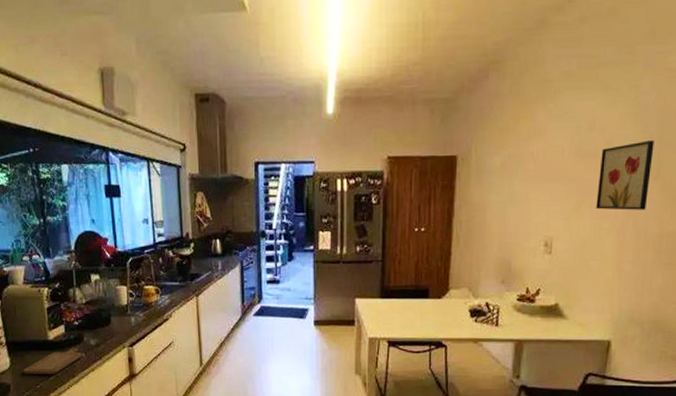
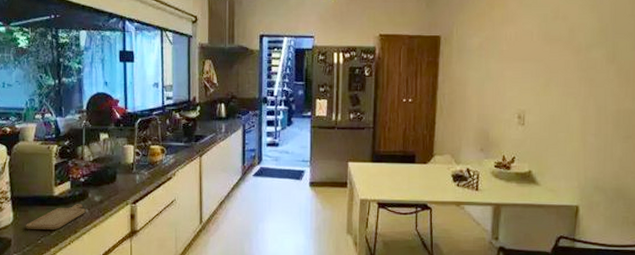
wall art: present [596,140,654,210] -> none [562,29,609,89]

